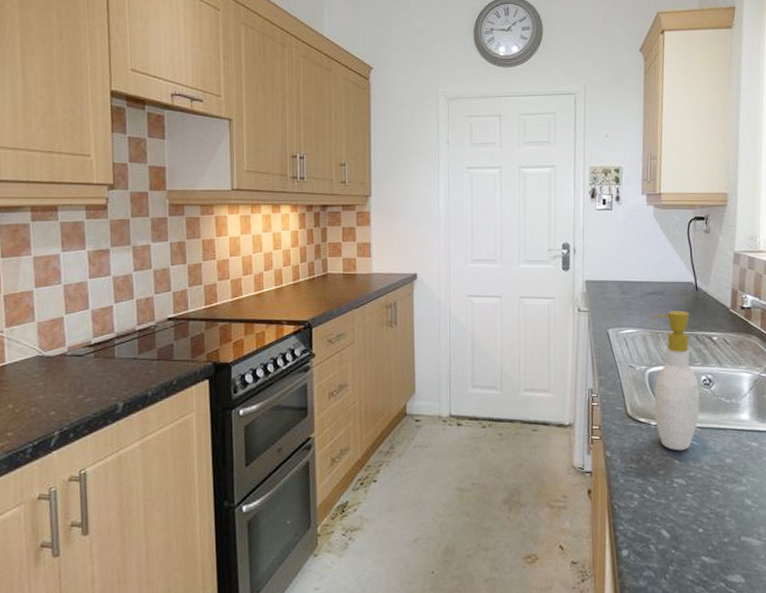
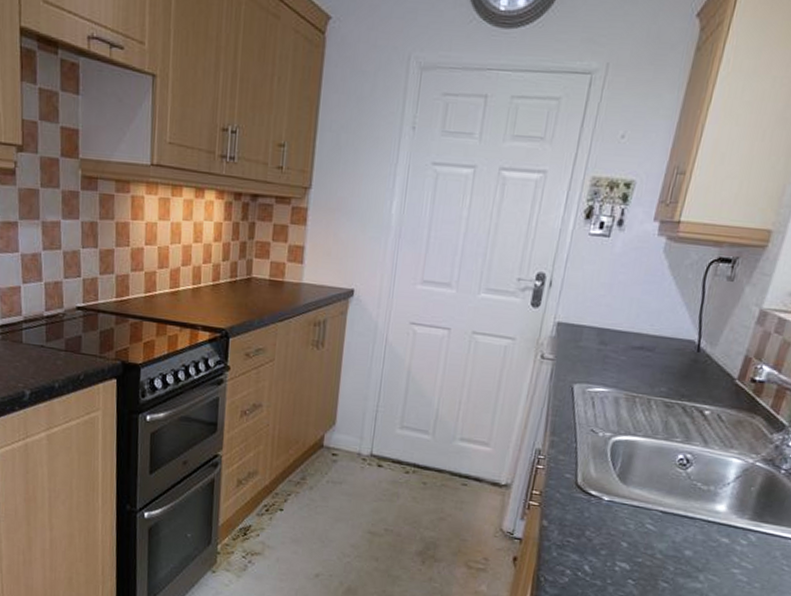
soap bottle: present [651,311,700,451] -> none [608,372,681,534]

